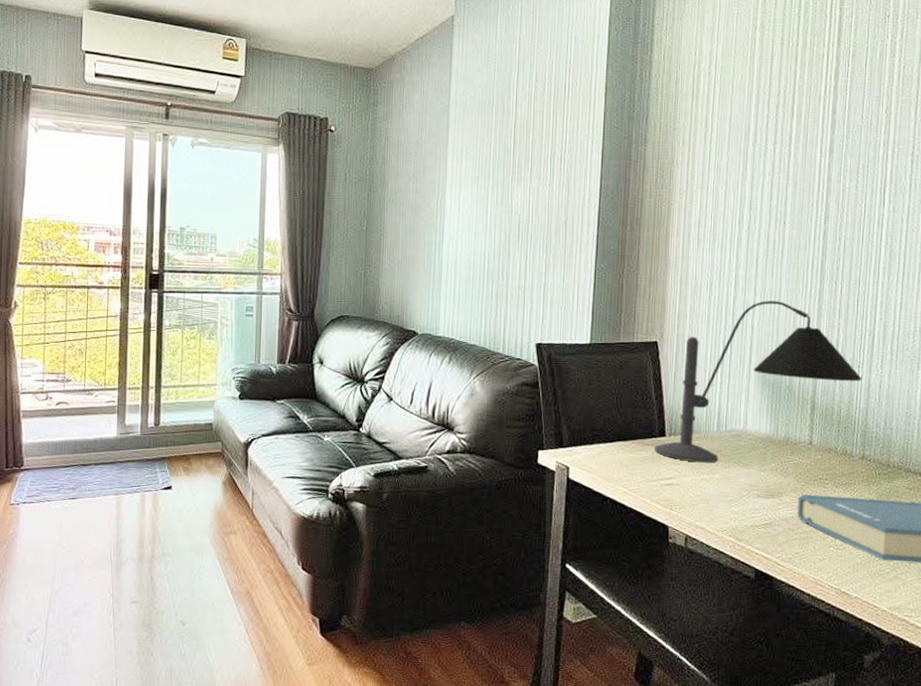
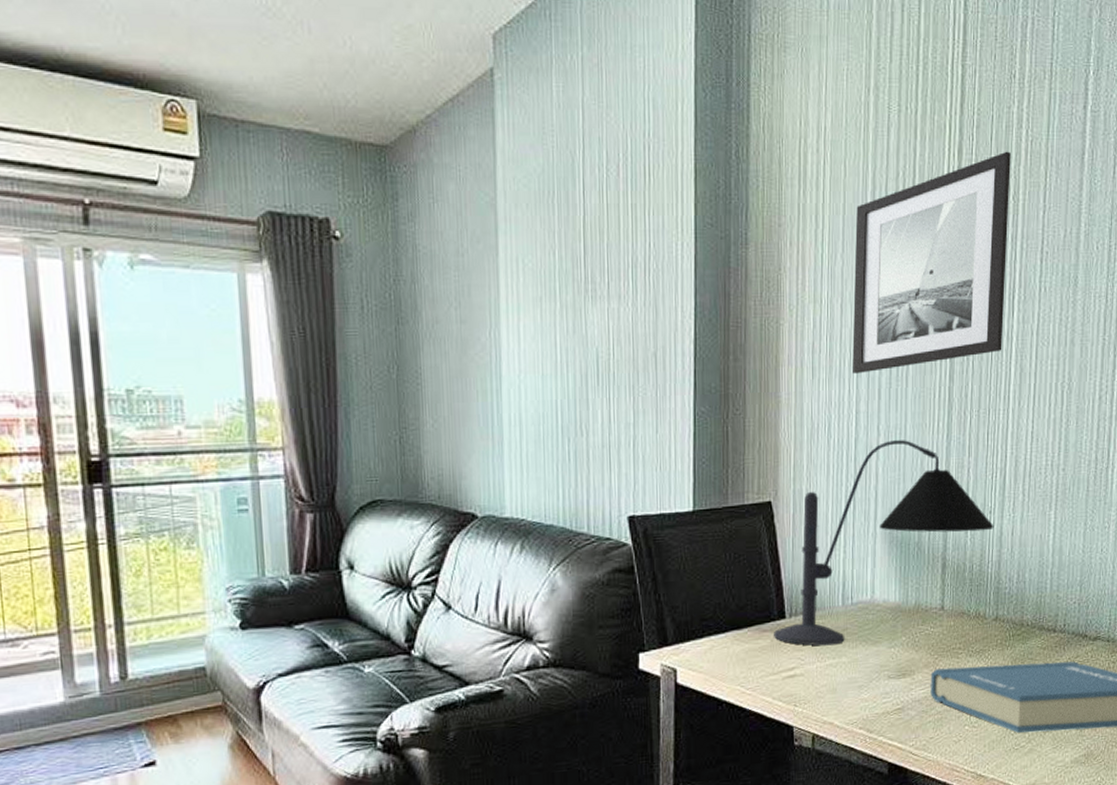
wall art: none [733,75,884,246] -> present [852,151,1011,374]

